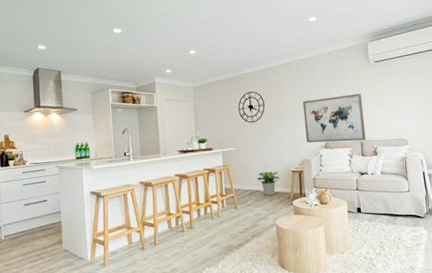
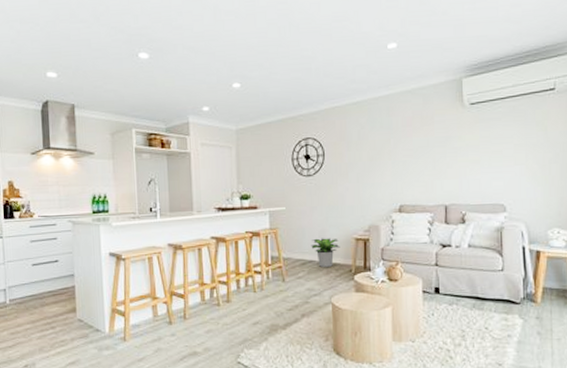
wall art: present [302,93,366,143] -> none [373,144,452,205]

